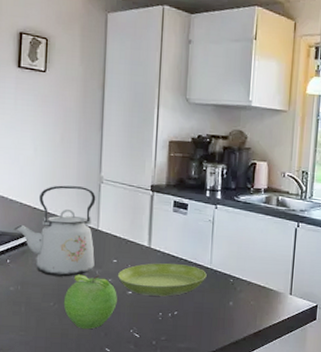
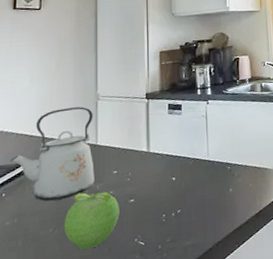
saucer: present [118,263,207,296] -> none [119,161,205,201]

